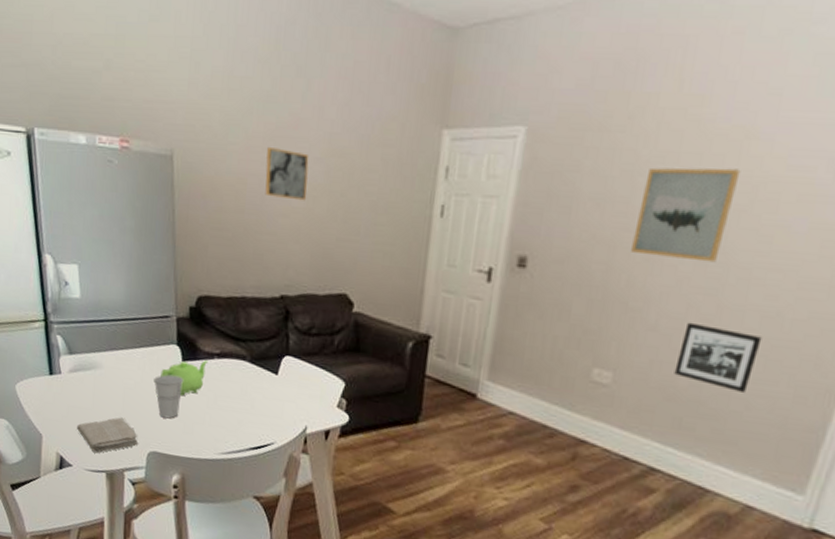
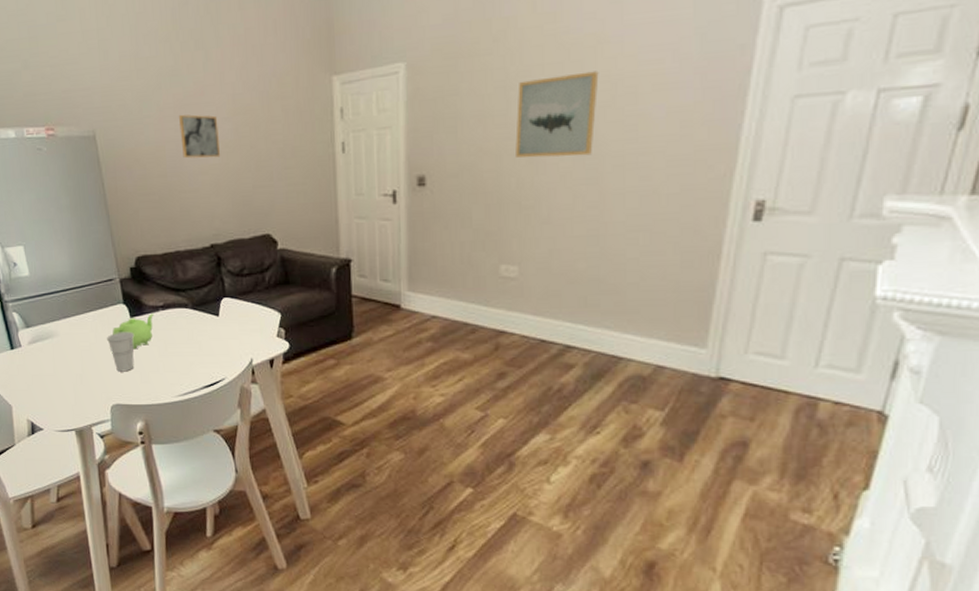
washcloth: present [77,417,139,454] -> none [43,377,102,414]
picture frame: present [674,322,763,392] -> none [572,210,644,266]

